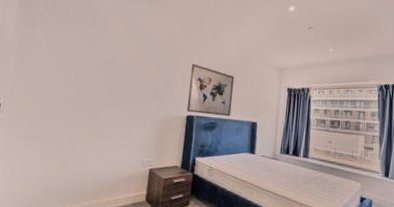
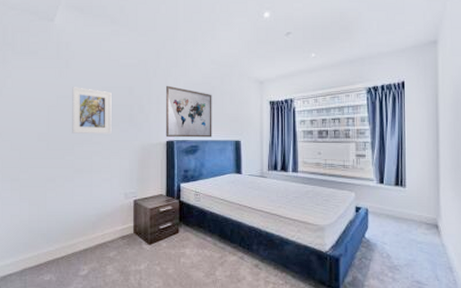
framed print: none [98,55,141,104] -> present [72,87,112,135]

